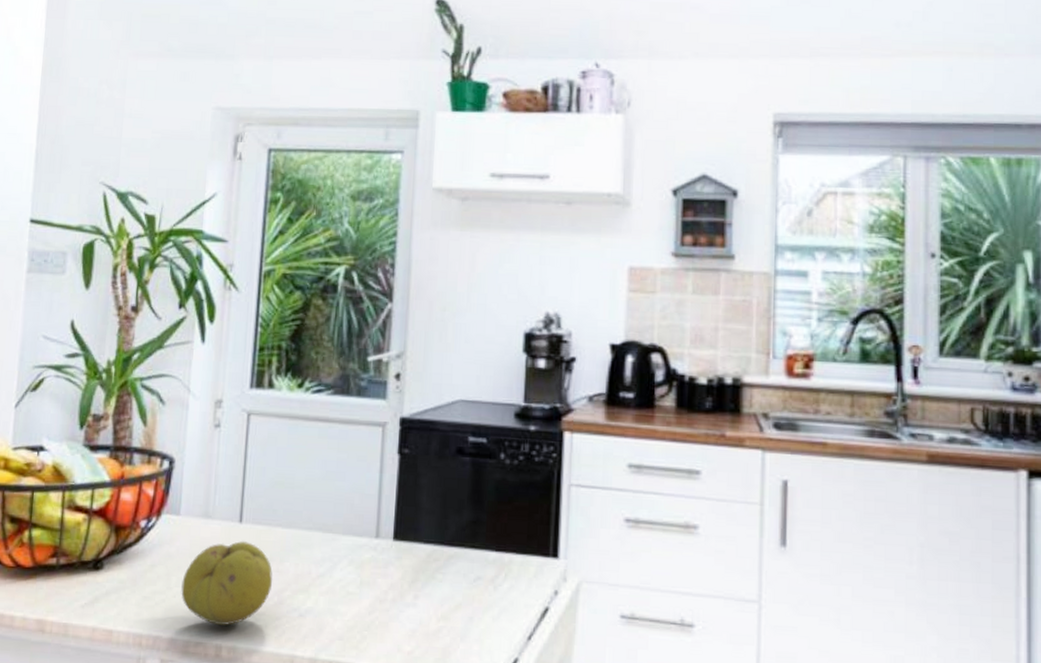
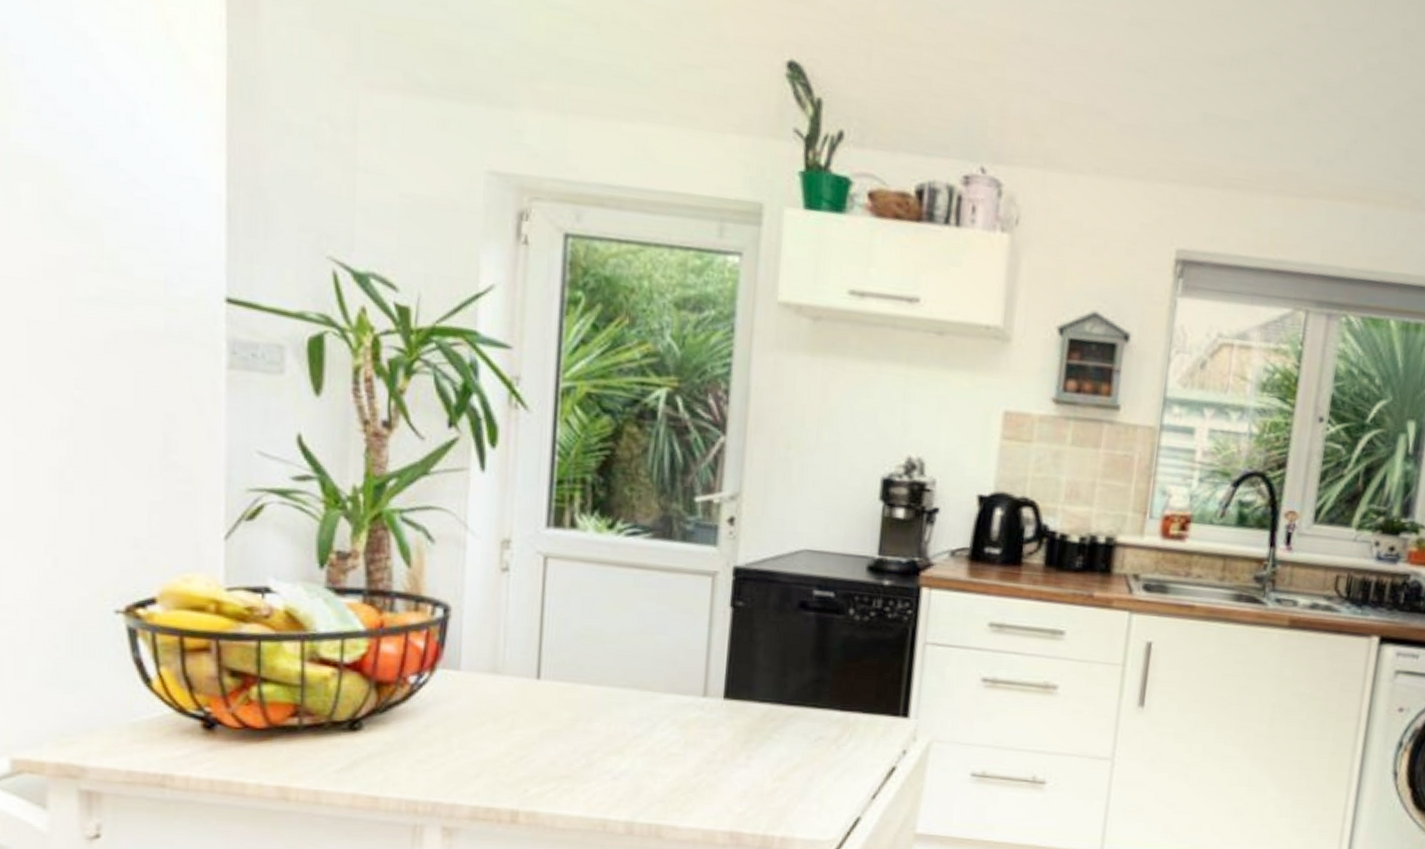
fruit: present [181,540,273,625] -> none [465,698,579,790]

